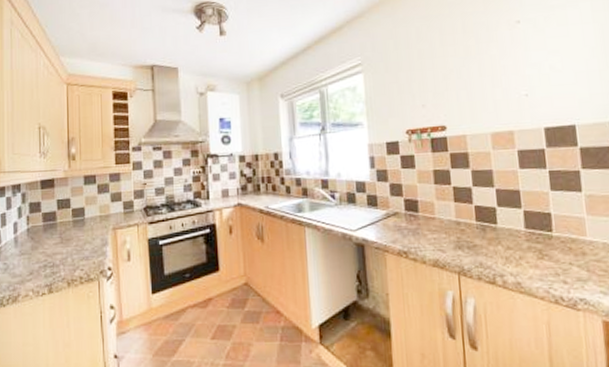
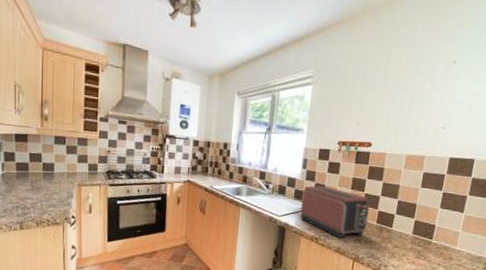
toaster: none [377,185,465,248] -> present [300,186,370,239]

